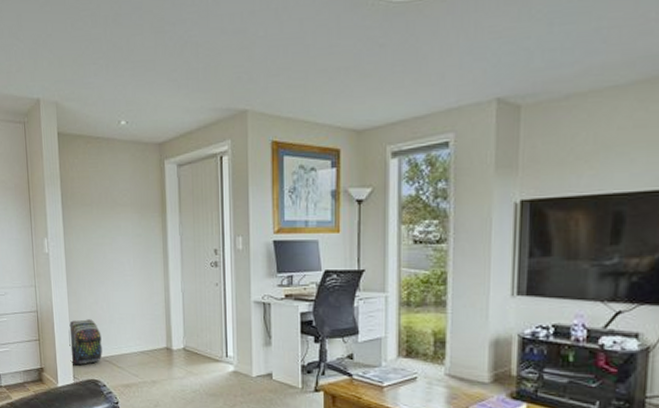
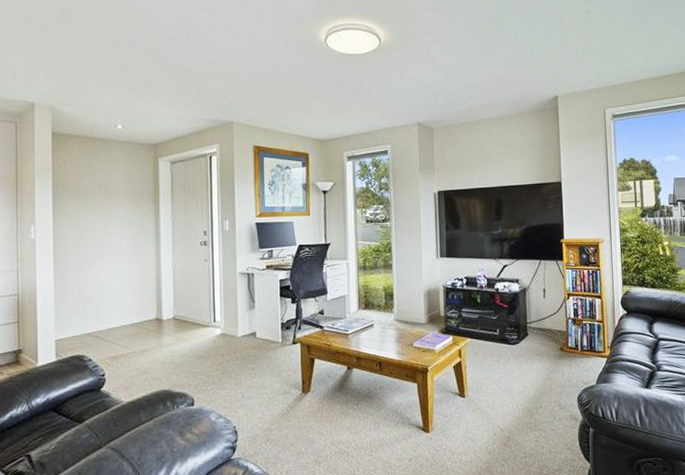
backpack: present [68,319,102,366] -> none [53,298,89,344]

